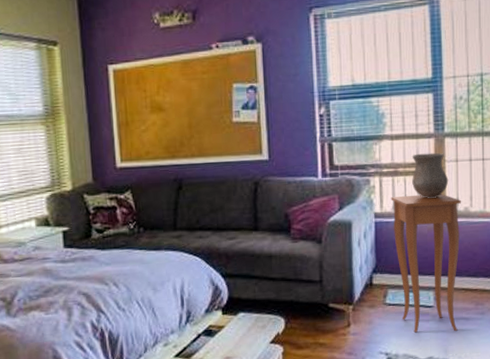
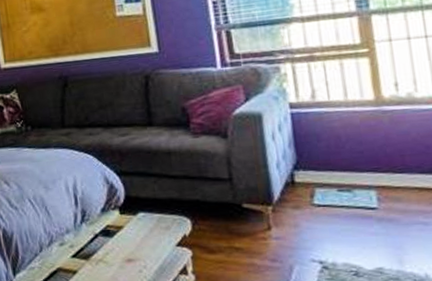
side table: present [391,194,461,333] -> none [308,78,415,239]
vase: present [411,152,449,198] -> none [330,32,382,85]

